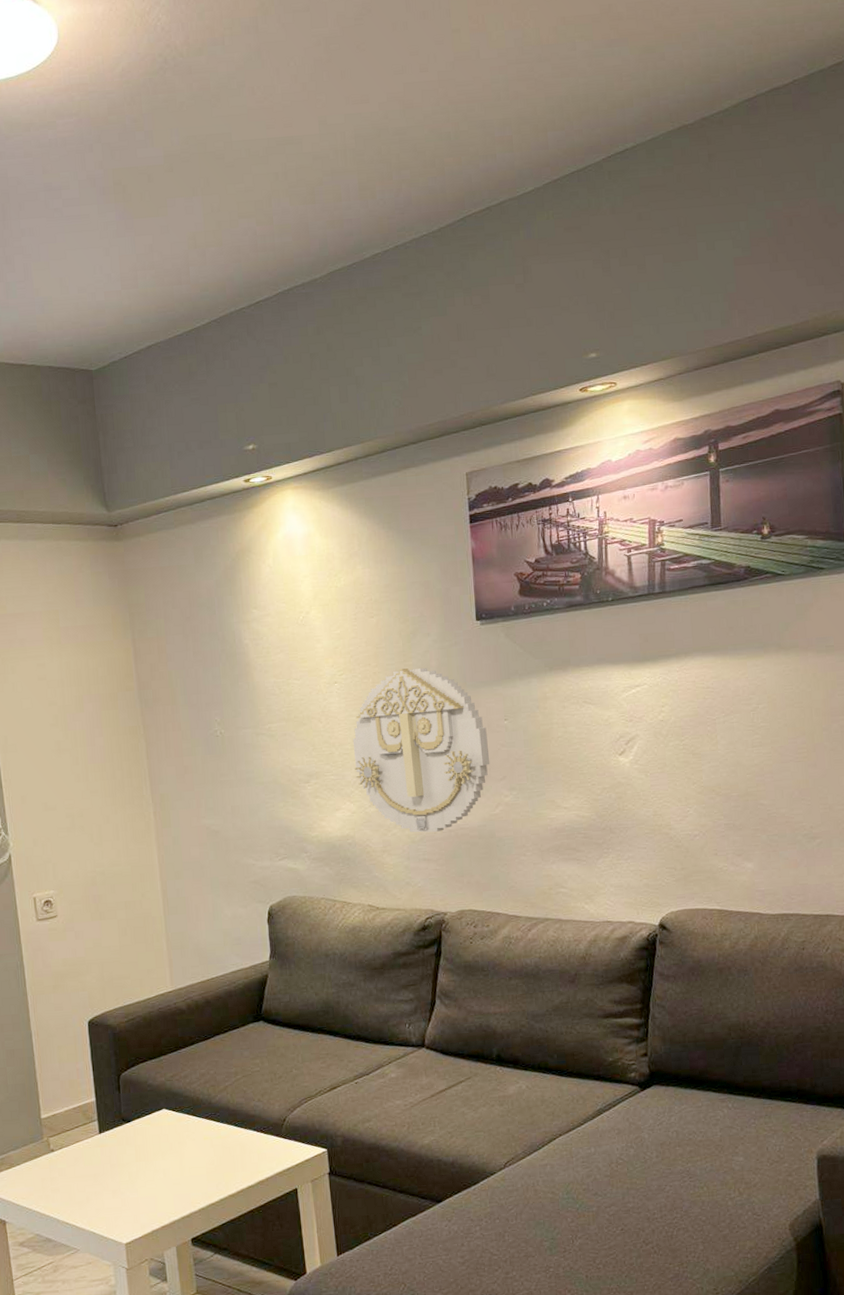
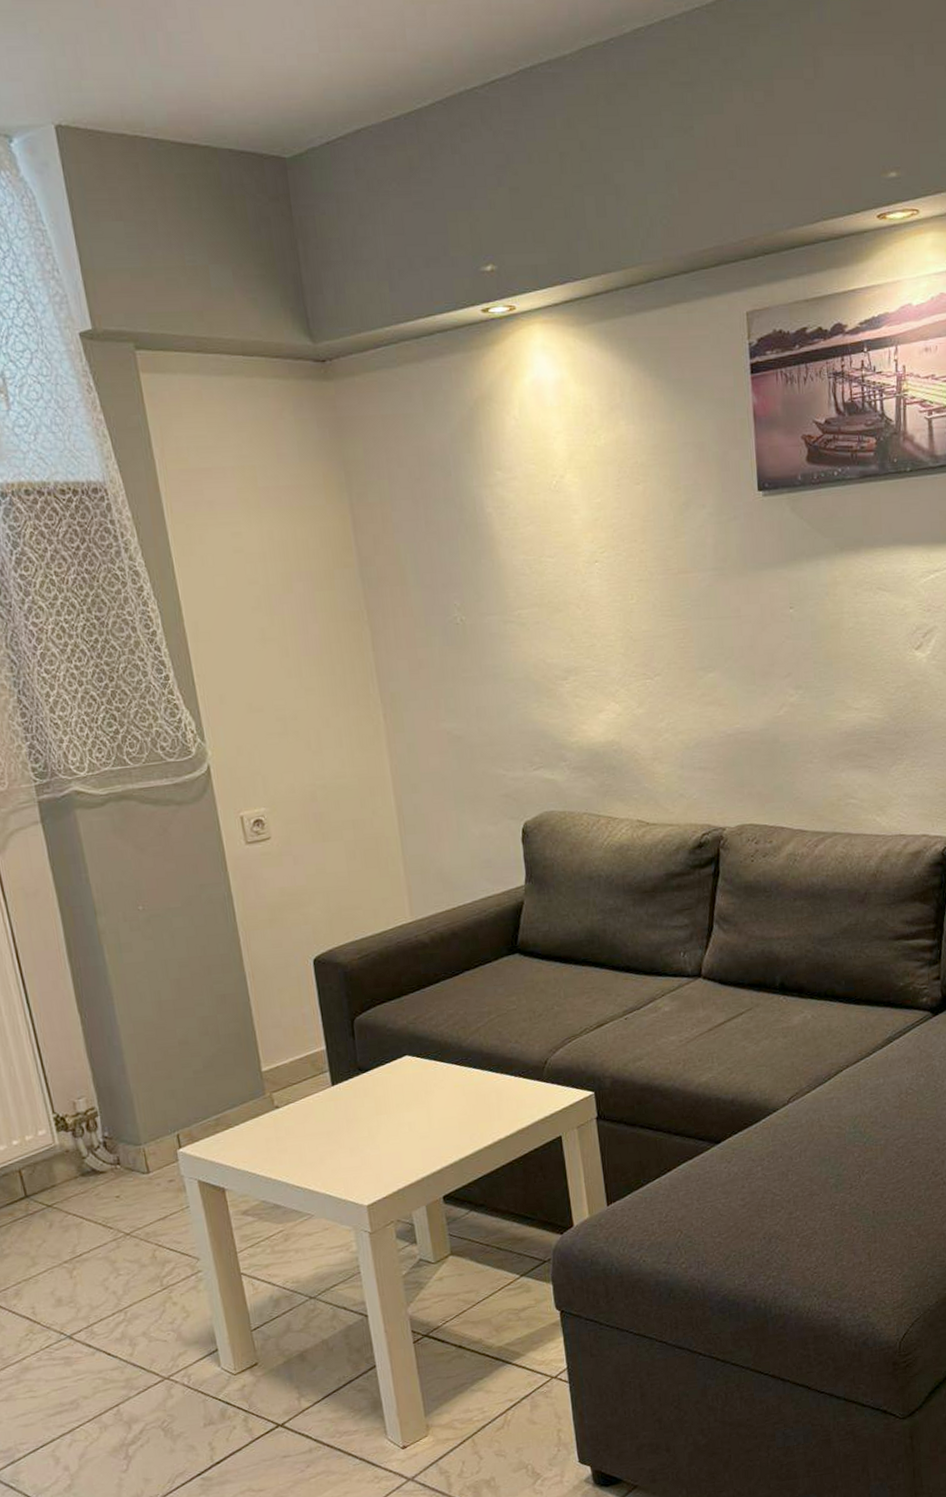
wall decoration: present [352,668,490,833] -> none [617,546,774,738]

